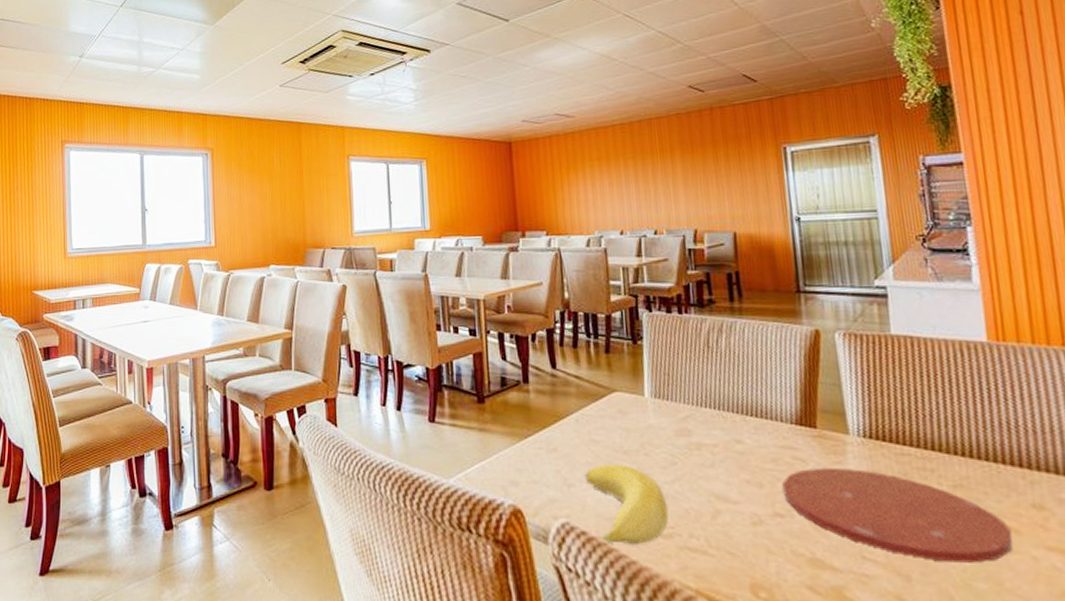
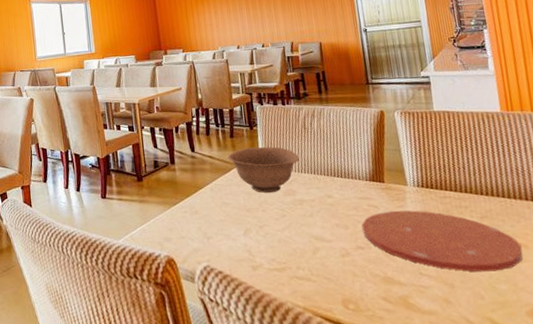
banana: present [585,463,669,545] -> none [219,219,282,280]
bowl: none [600,367,699,430] -> present [227,146,299,193]

